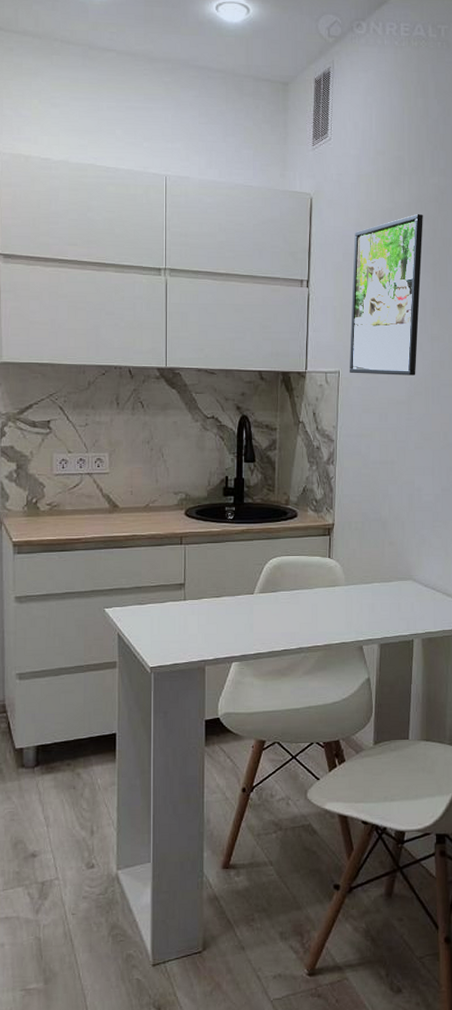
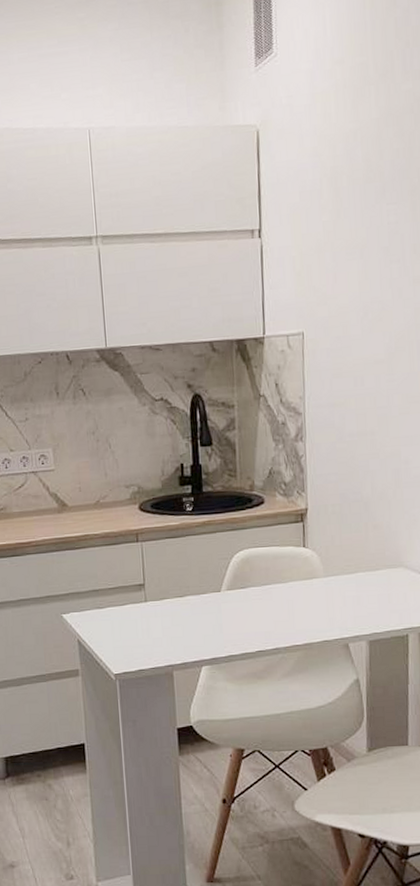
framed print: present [350,214,423,376] -> none [312,131,397,334]

